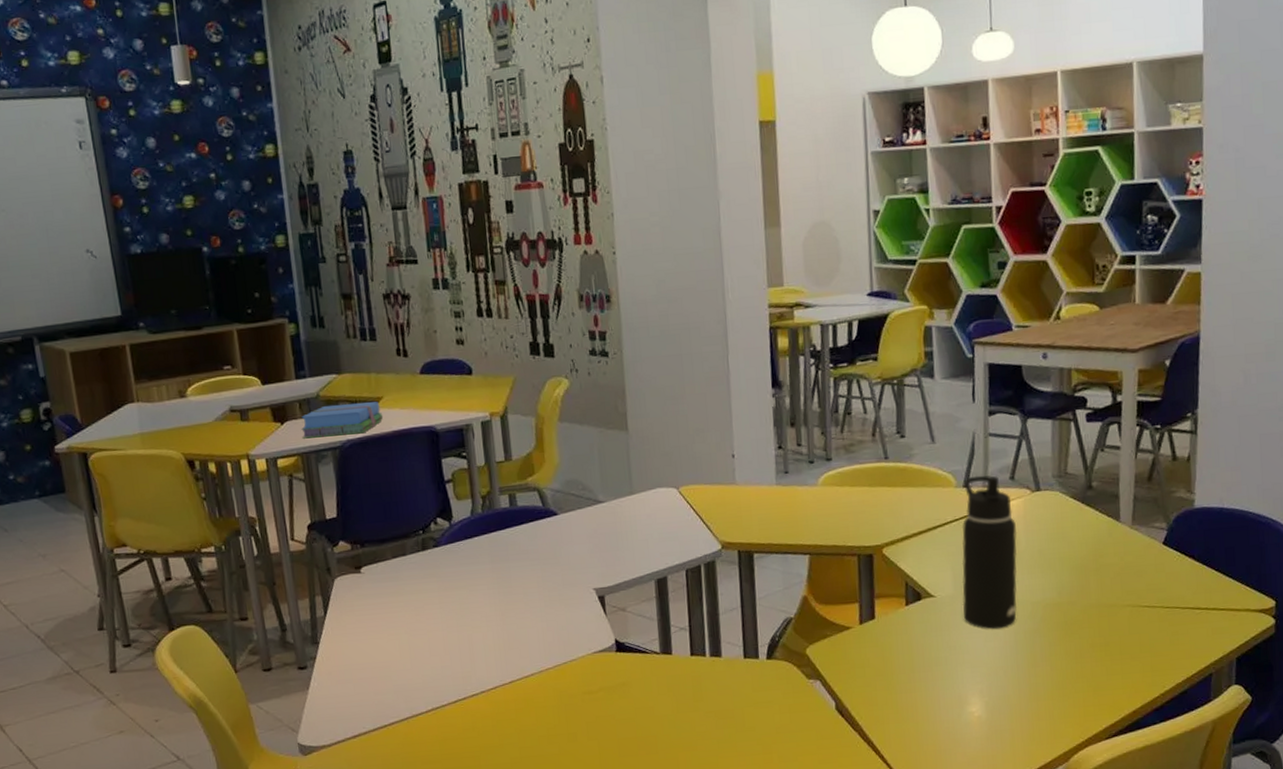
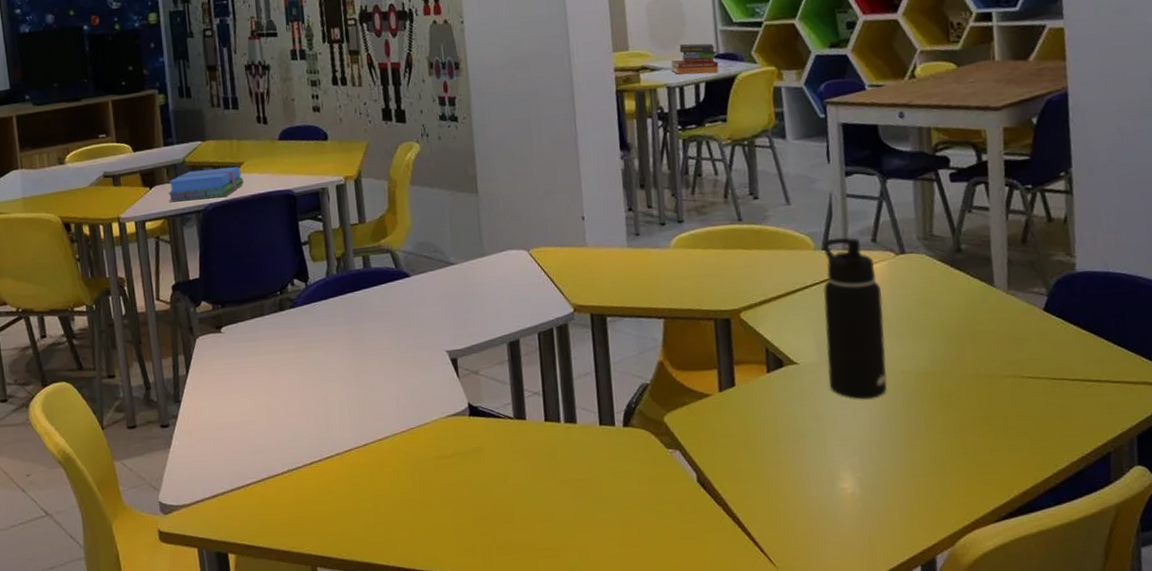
books: none [825,280,872,312] -> present [671,43,719,75]

